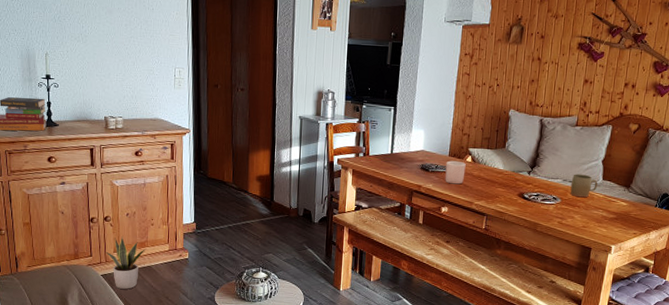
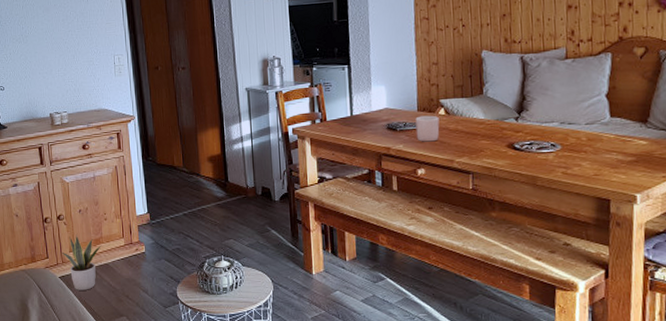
mug: present [570,174,598,198] -> none [570,113,605,141]

